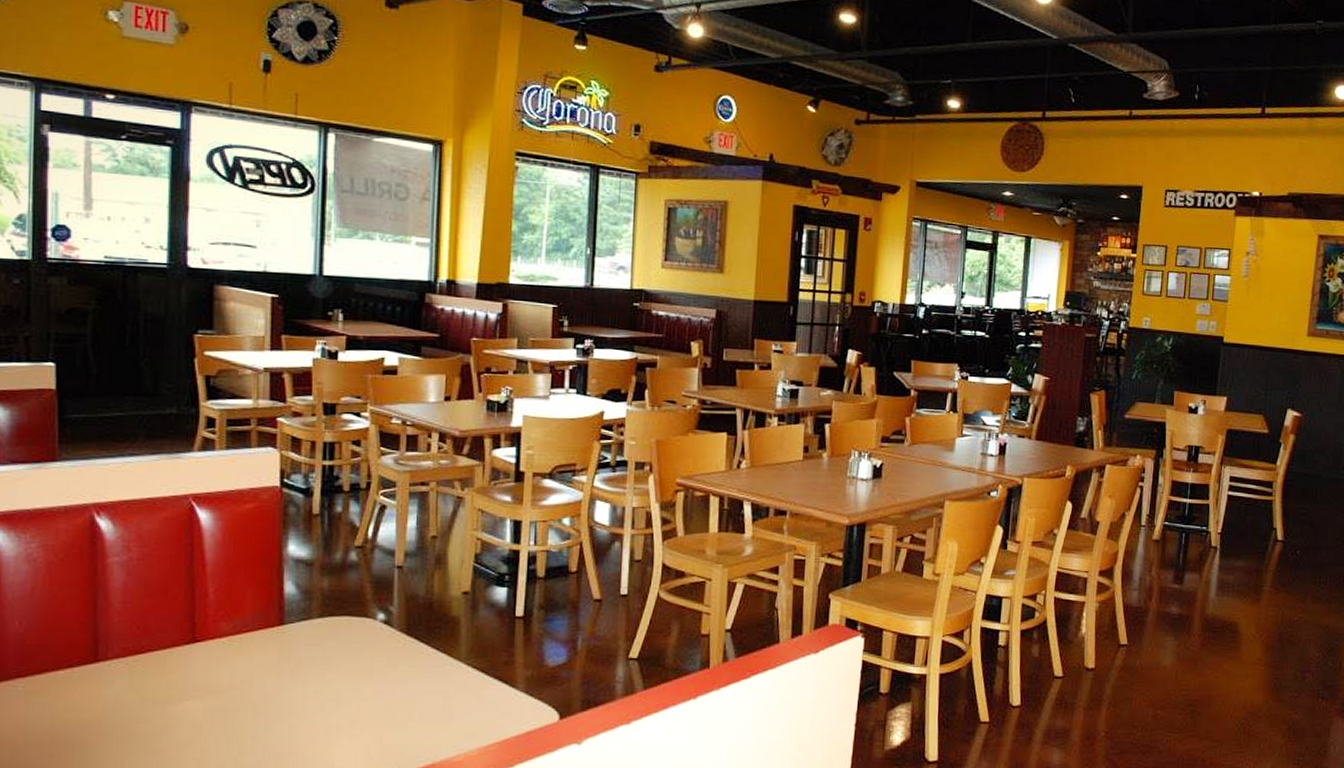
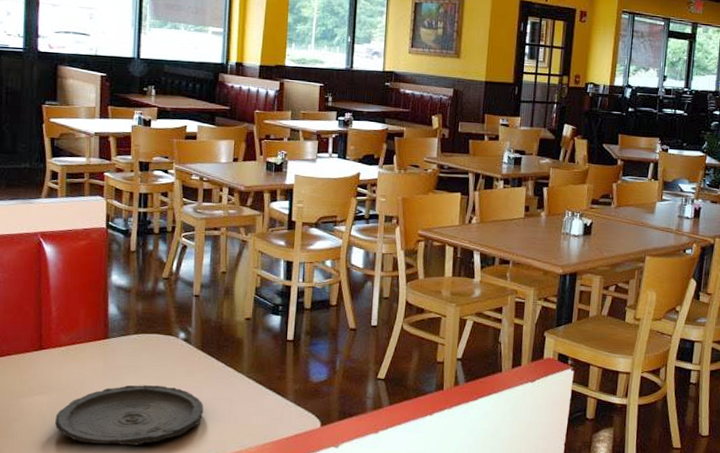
plate: none [214,680,411,758] -> present [55,385,204,445]

